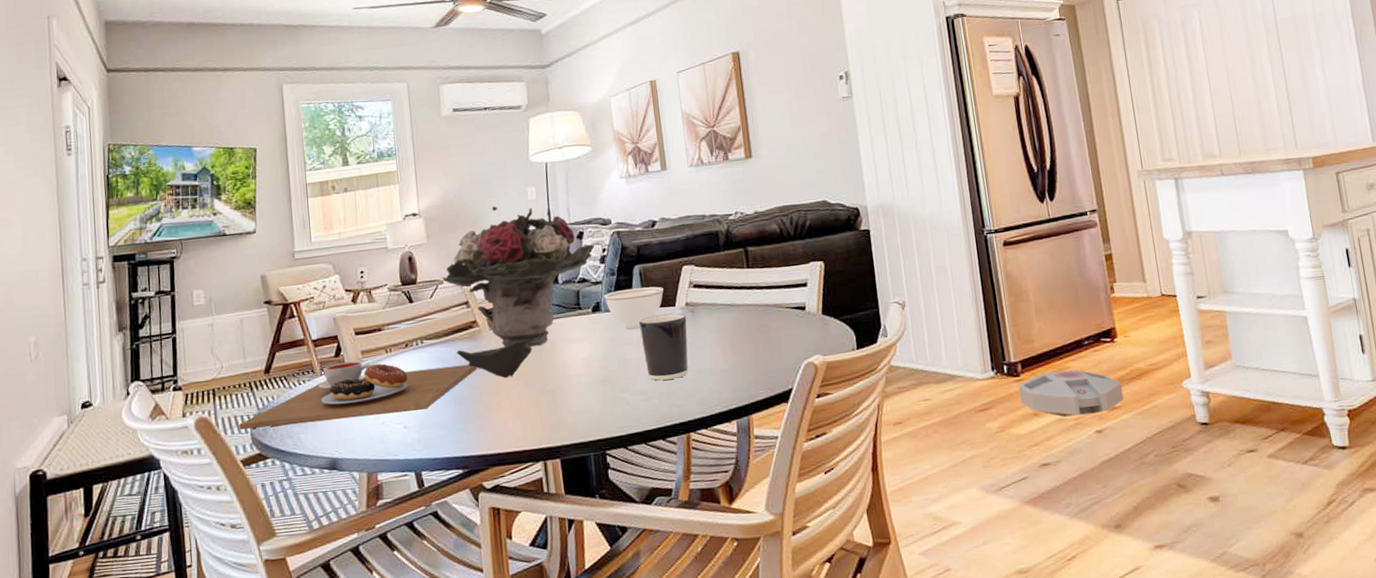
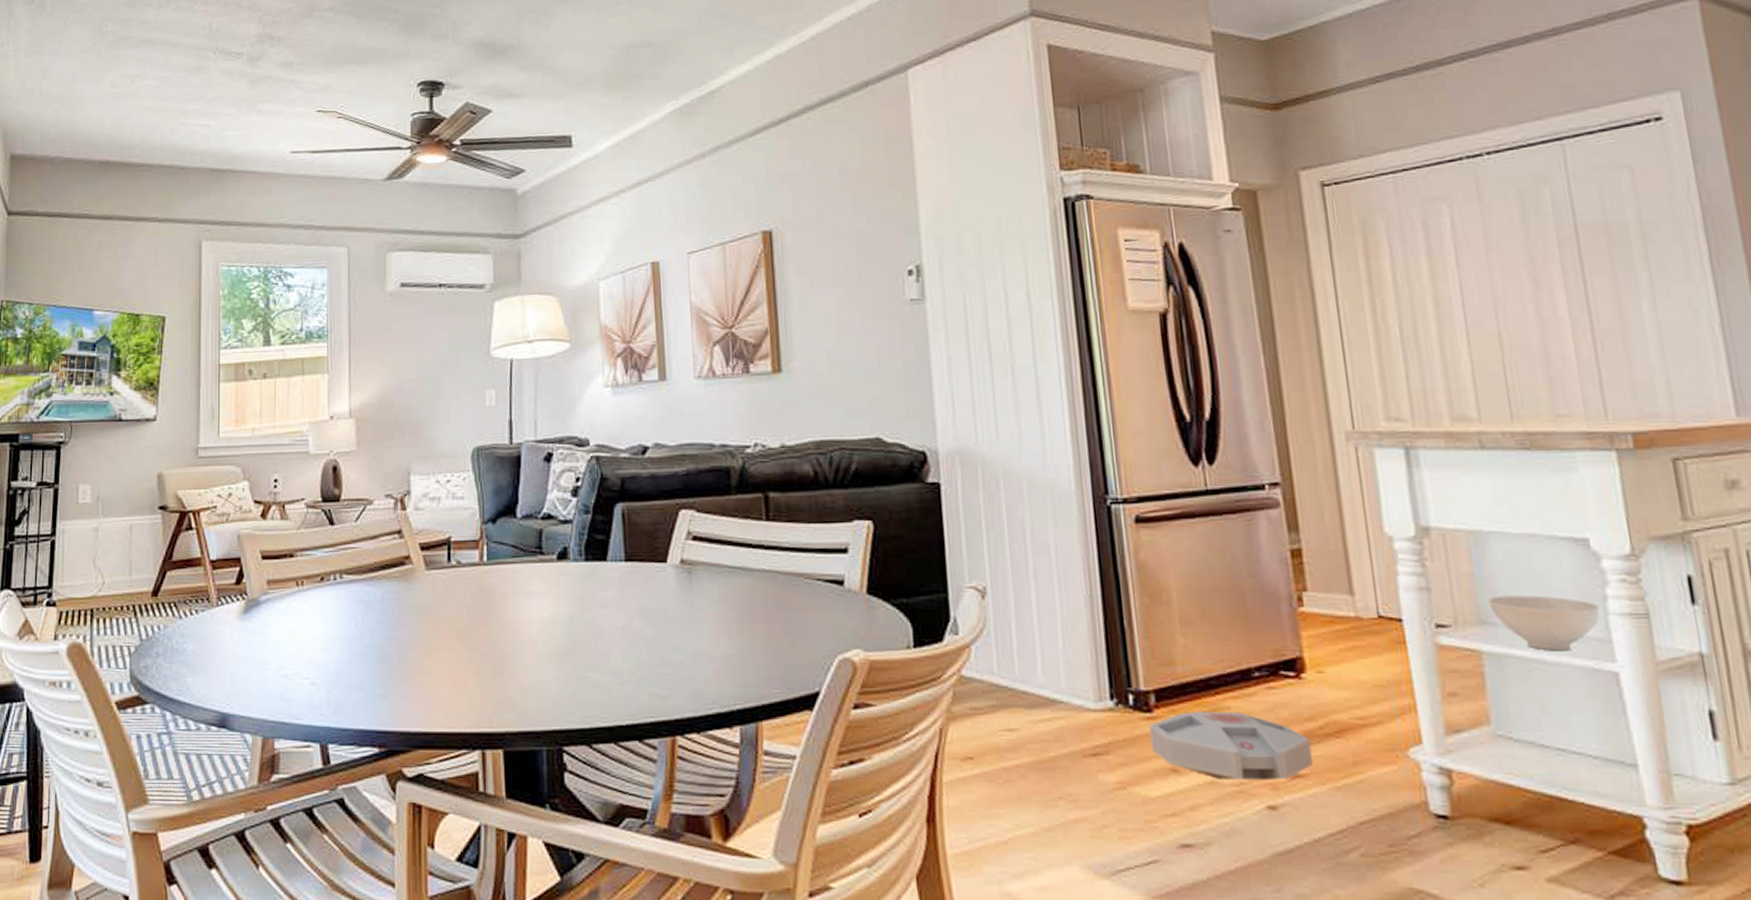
place setting: present [239,360,478,430] -> none [117,592,407,664]
flower arrangement: present [404,206,595,379] -> none [332,410,566,635]
bowl: present [603,286,664,330] -> none [573,532,652,588]
mug: present [638,313,689,381] -> none [616,572,681,660]
bowl: none [1228,270,1296,307] -> present [1487,595,1601,651]

